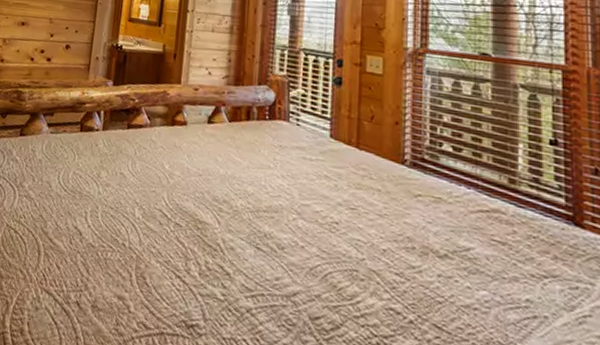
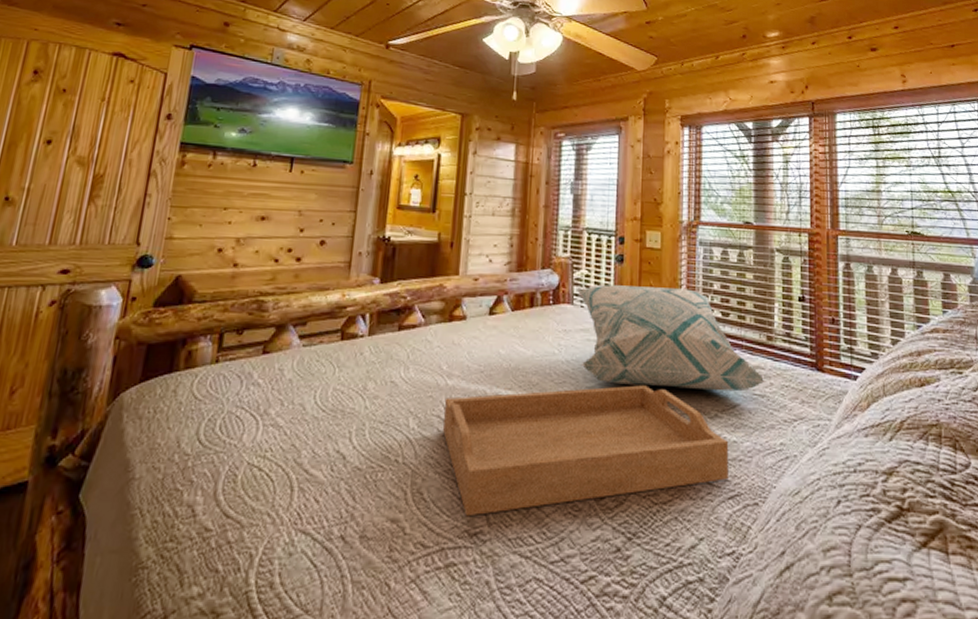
serving tray: none [164,194,461,328] -> present [443,385,729,517]
decorative pillow: none [293,105,508,235] -> present [577,285,767,392]

